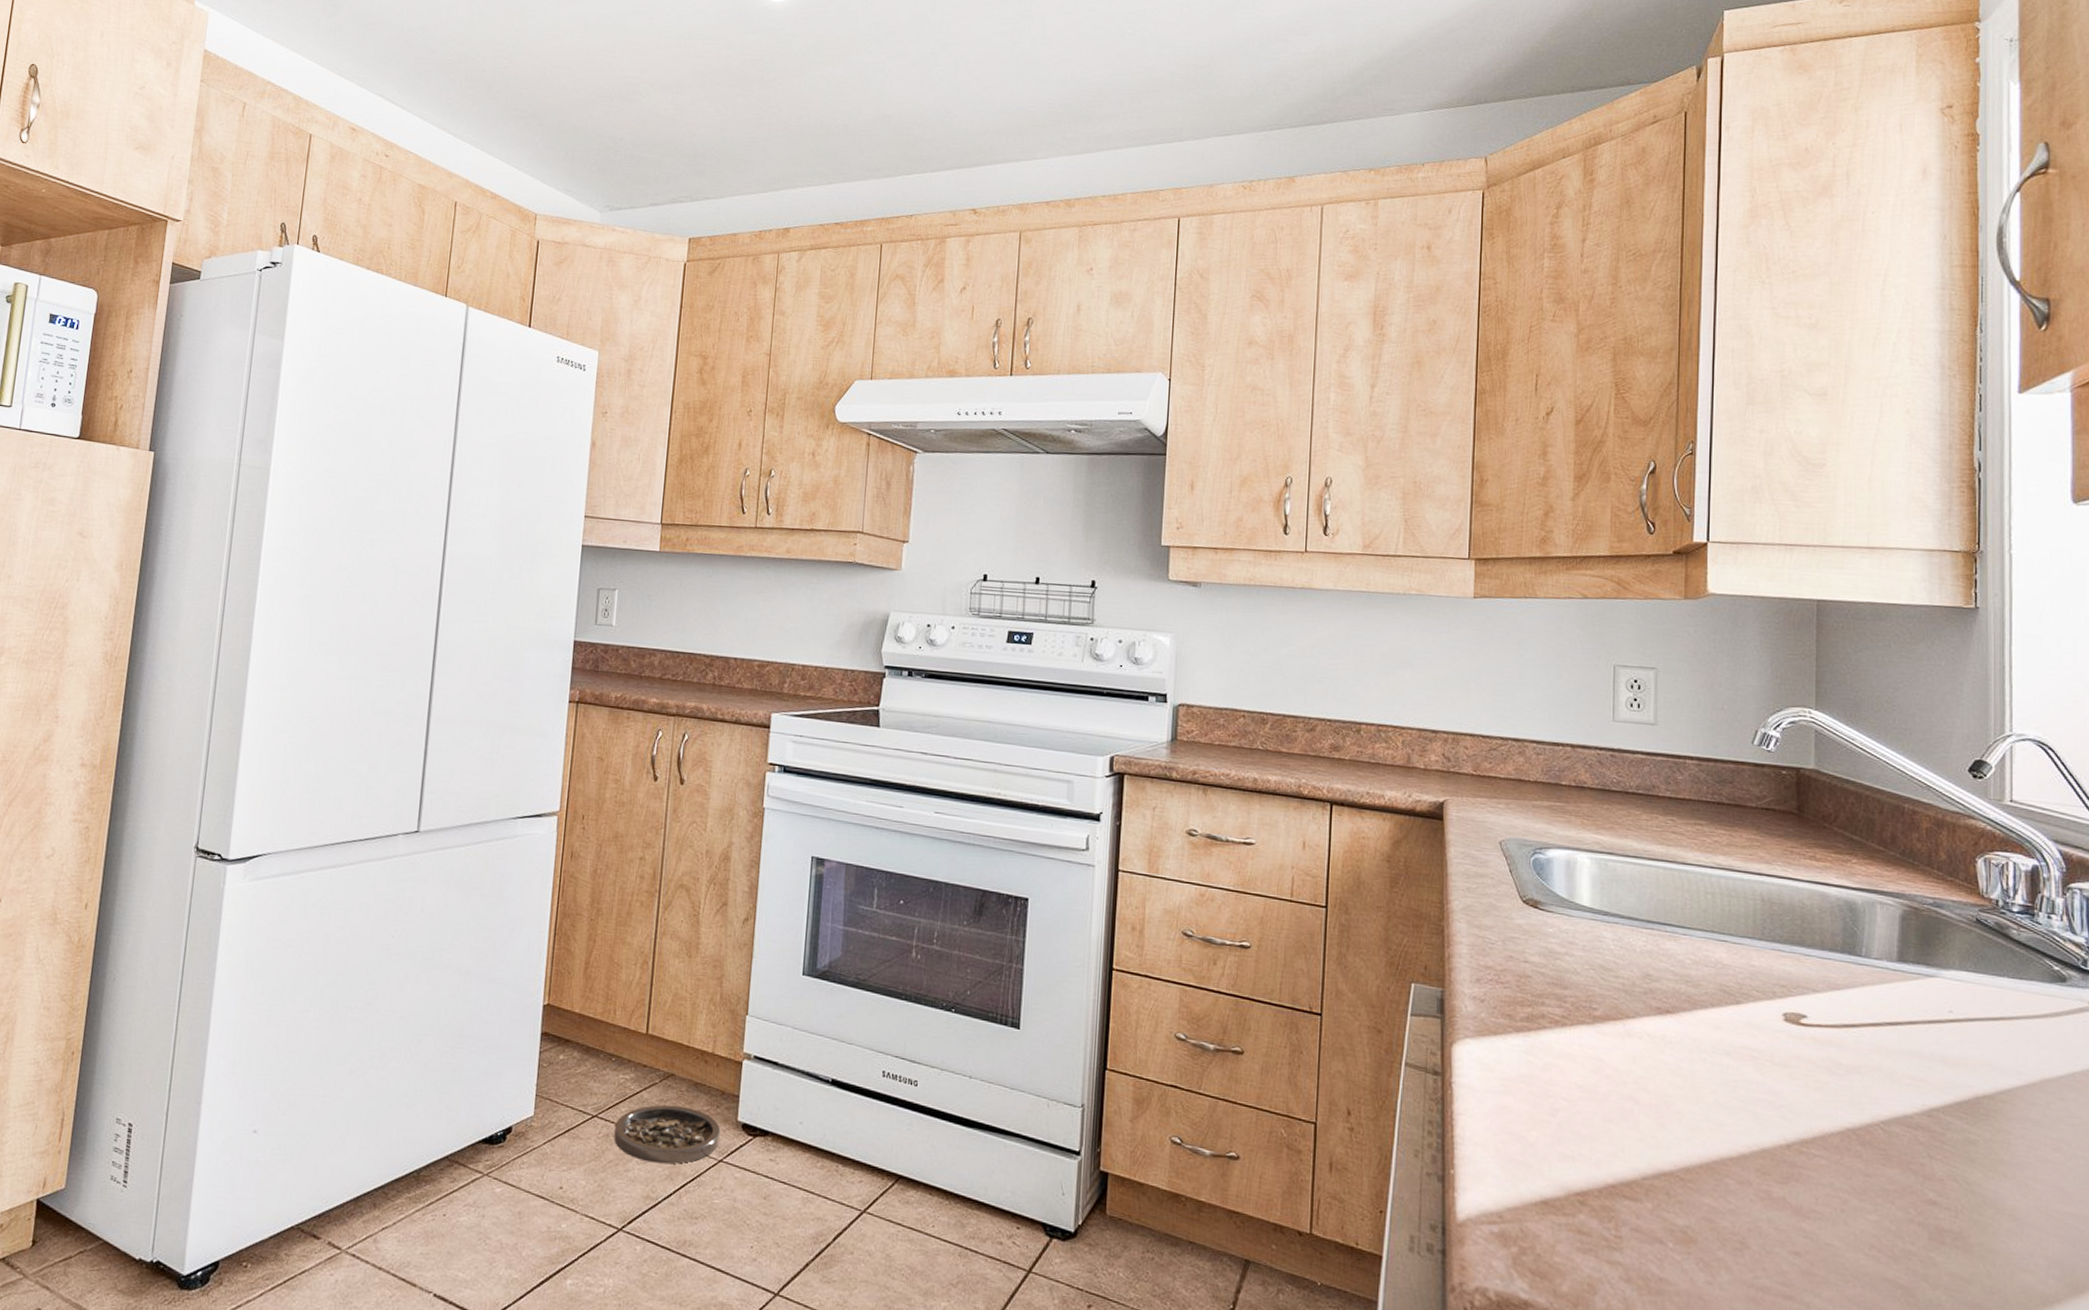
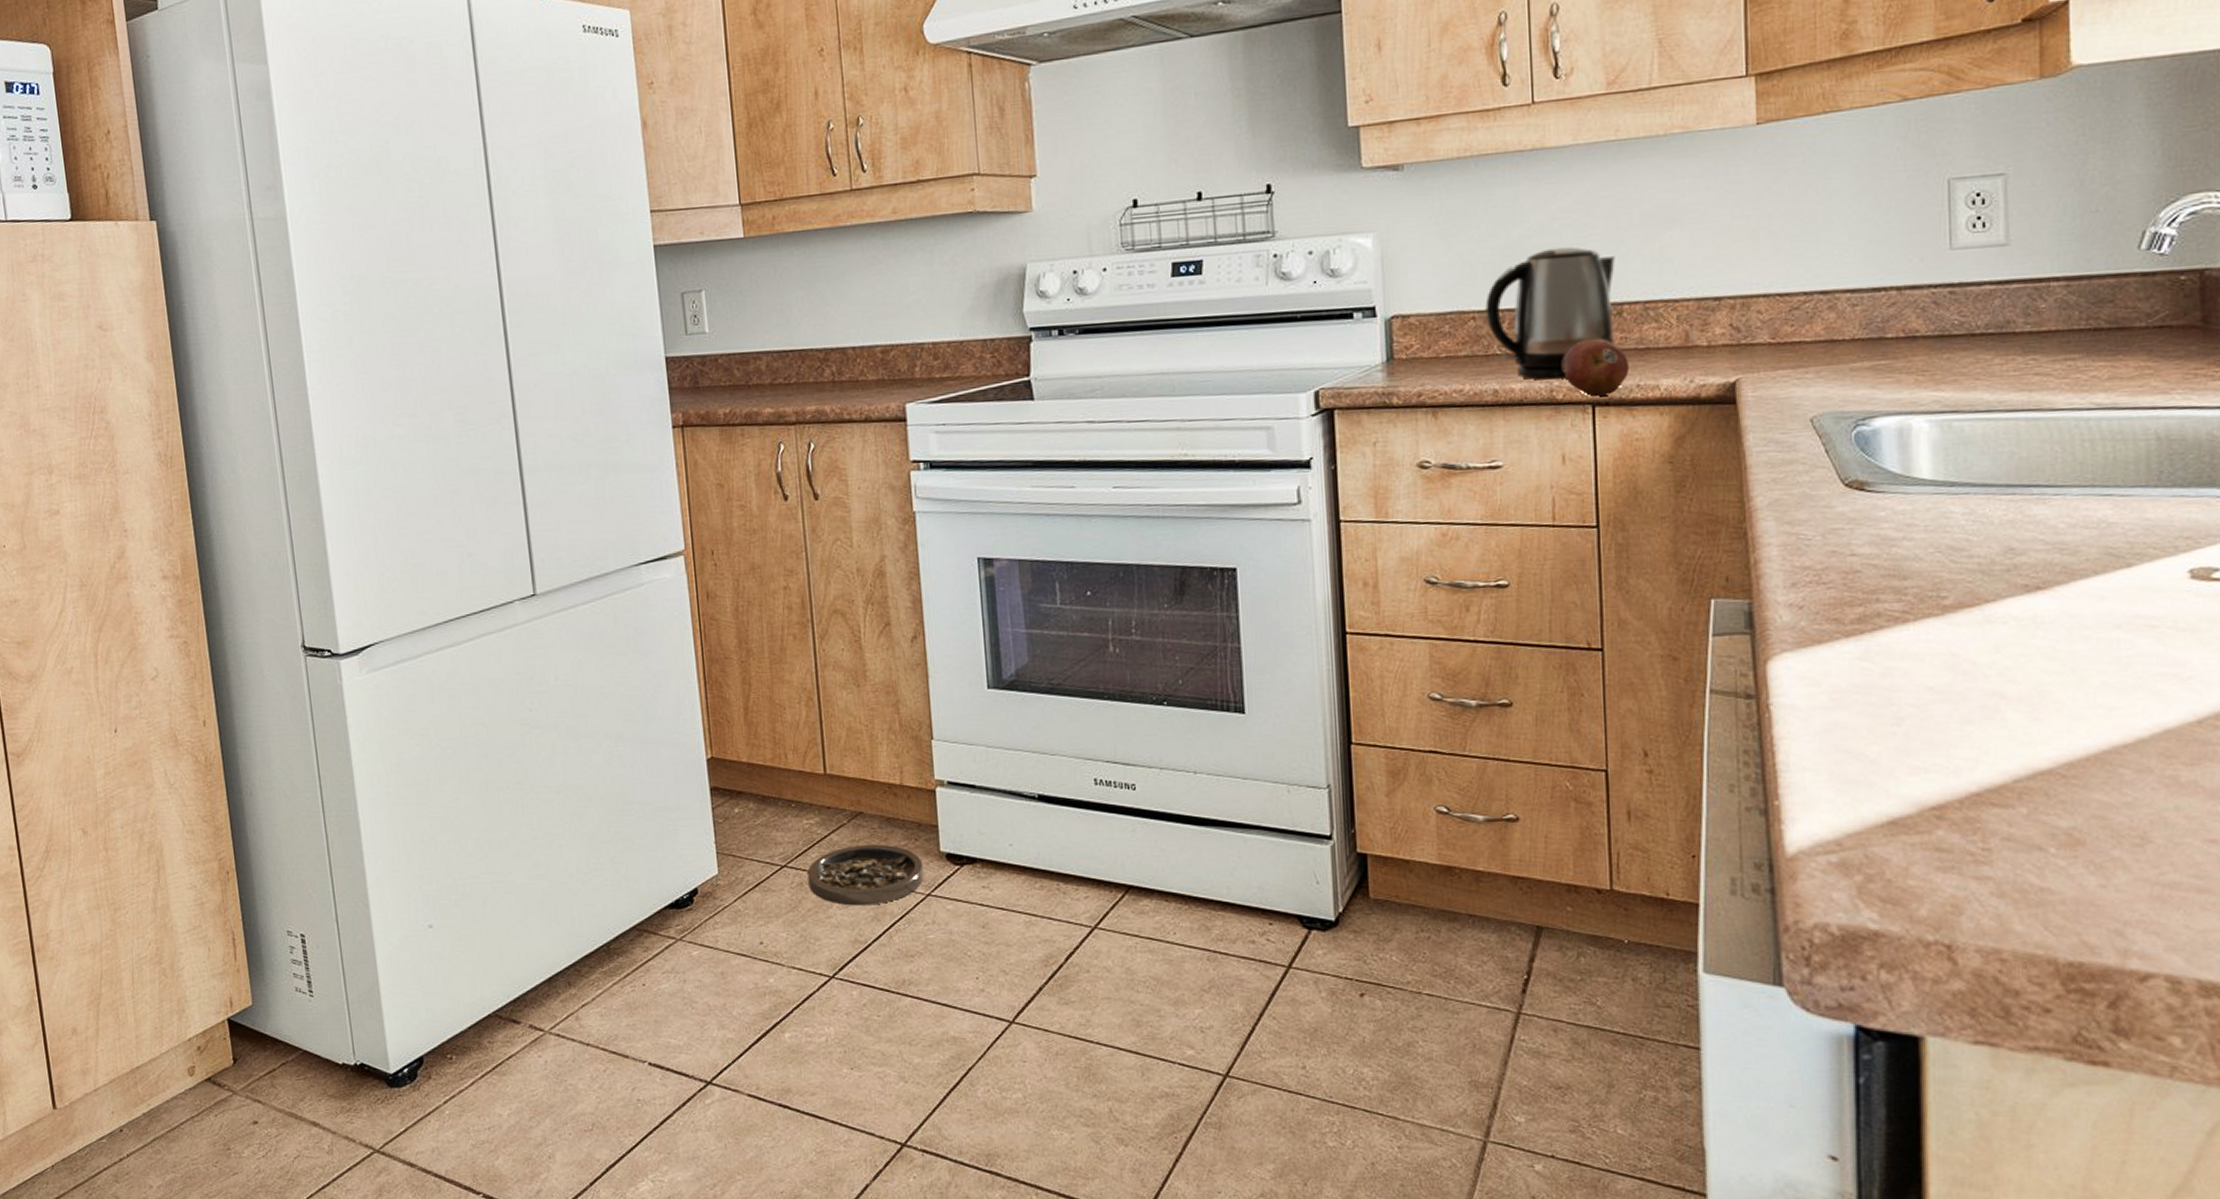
kettle: none [1253,669,1358,779] -> present [1485,246,1615,381]
fruit: none [1310,749,1363,797] -> present [1563,339,1630,396]

